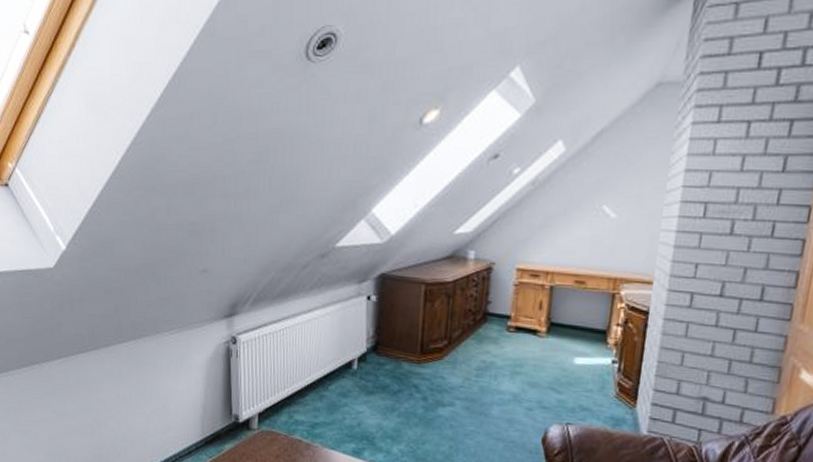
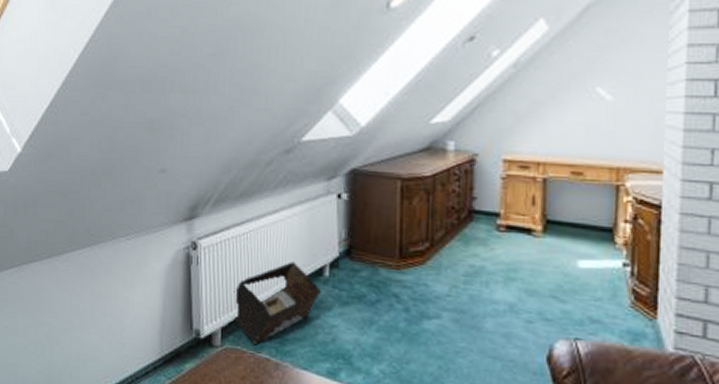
storage bin: none [268,355,350,429] -> present [232,261,322,345]

